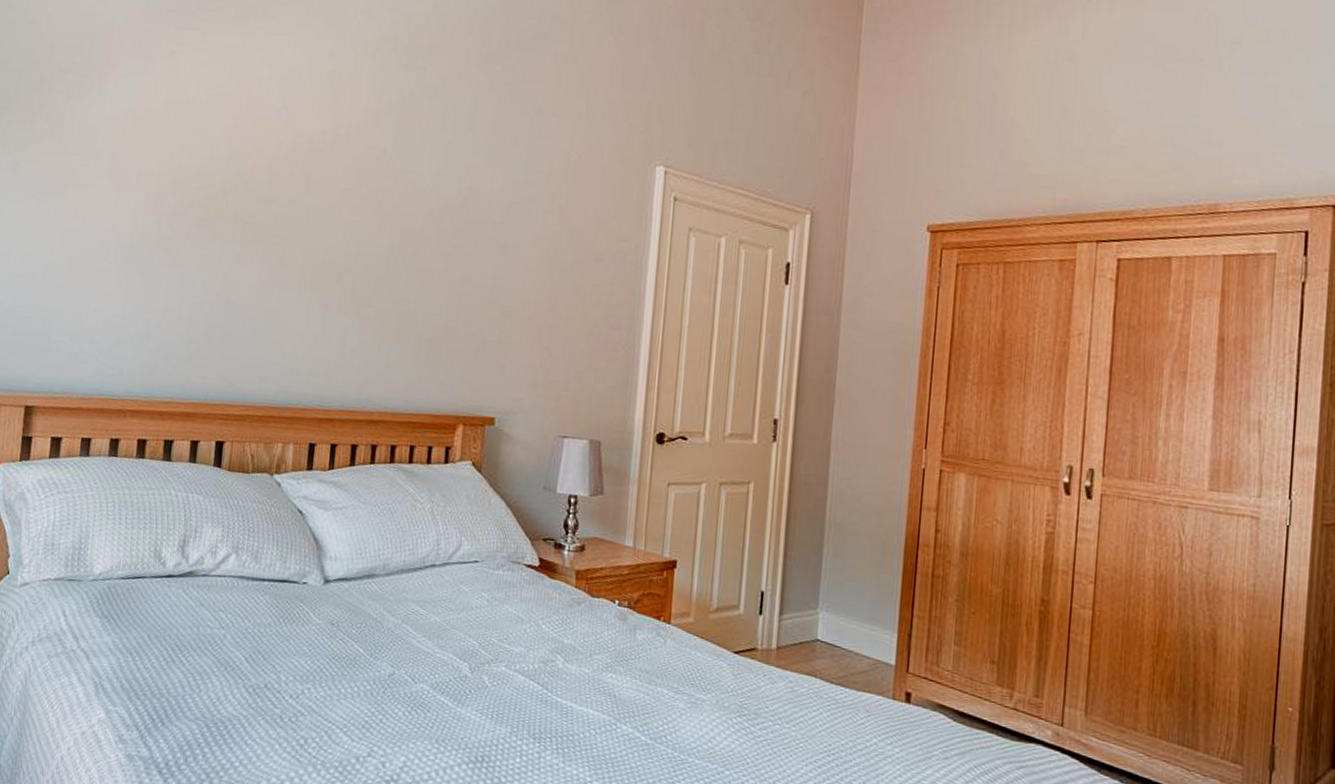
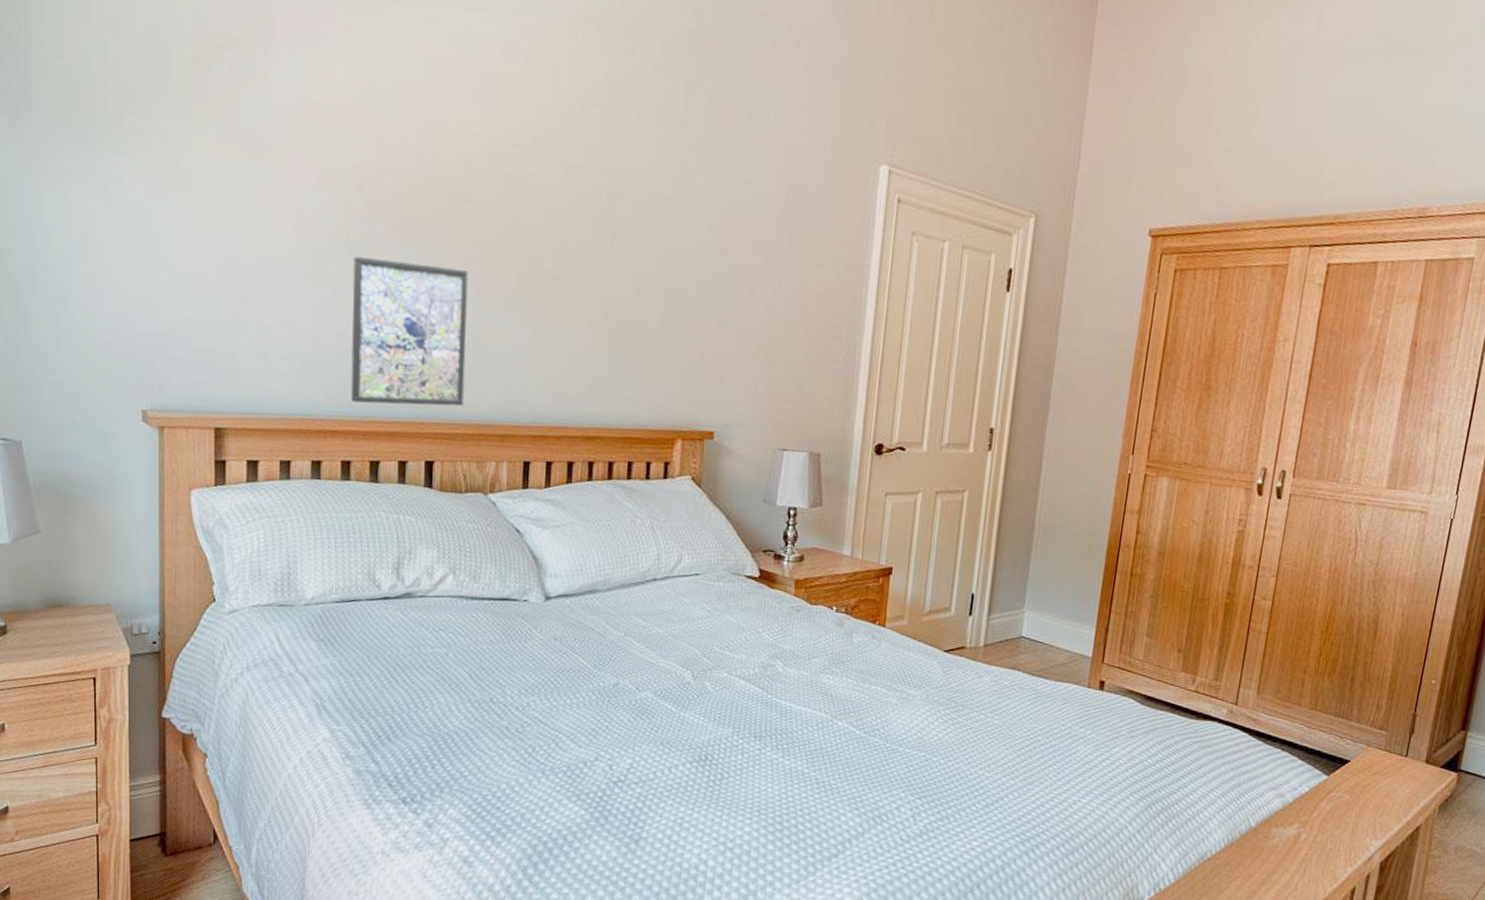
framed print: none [150,250,267,390] -> present [350,257,469,407]

